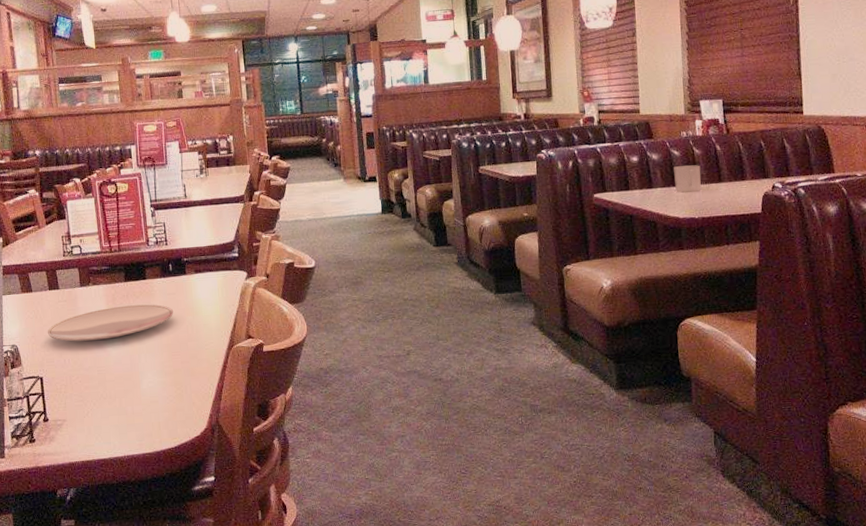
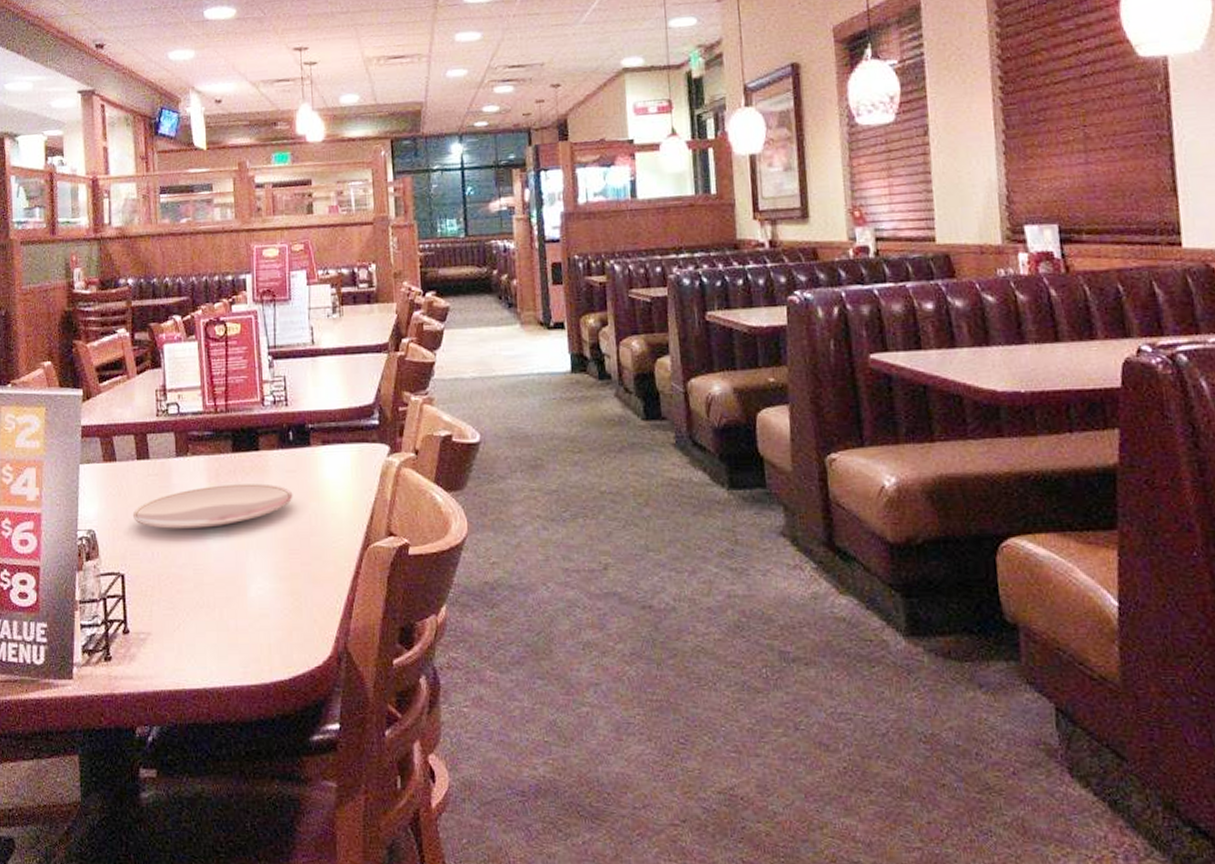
mug: present [674,165,702,194] -> none [987,316,1029,357]

